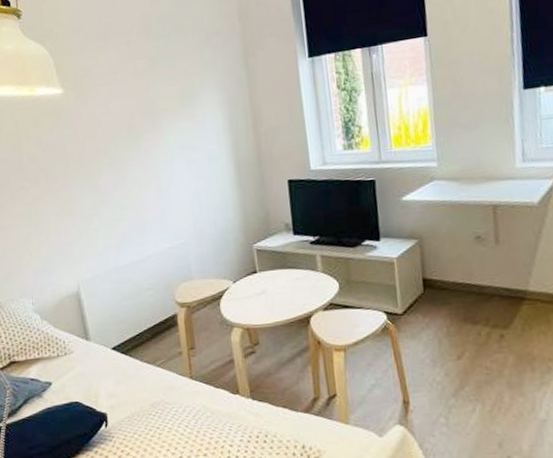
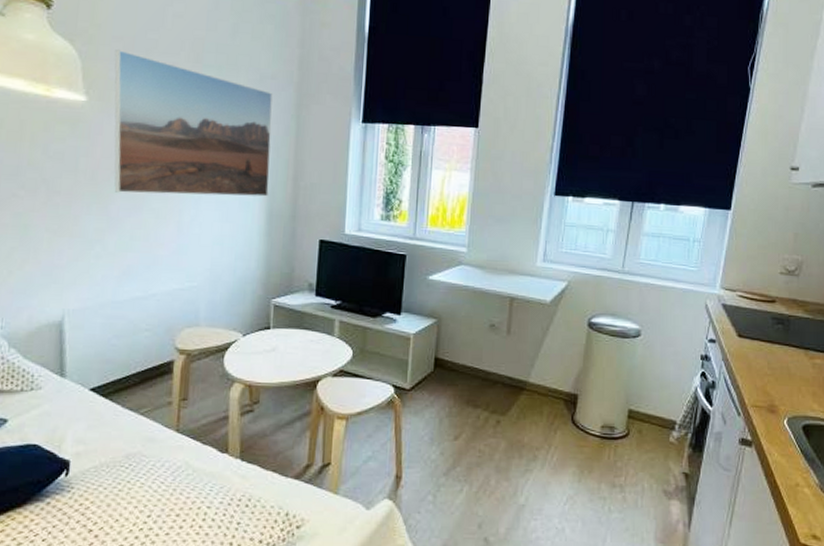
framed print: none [78,40,233,170] -> present [114,49,273,197]

